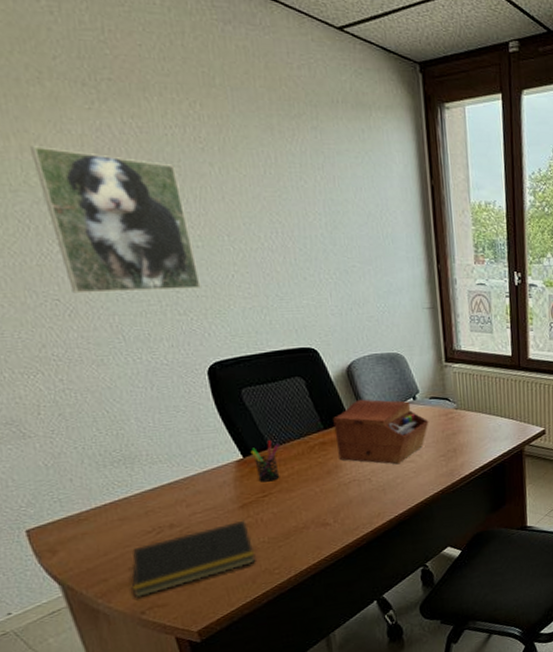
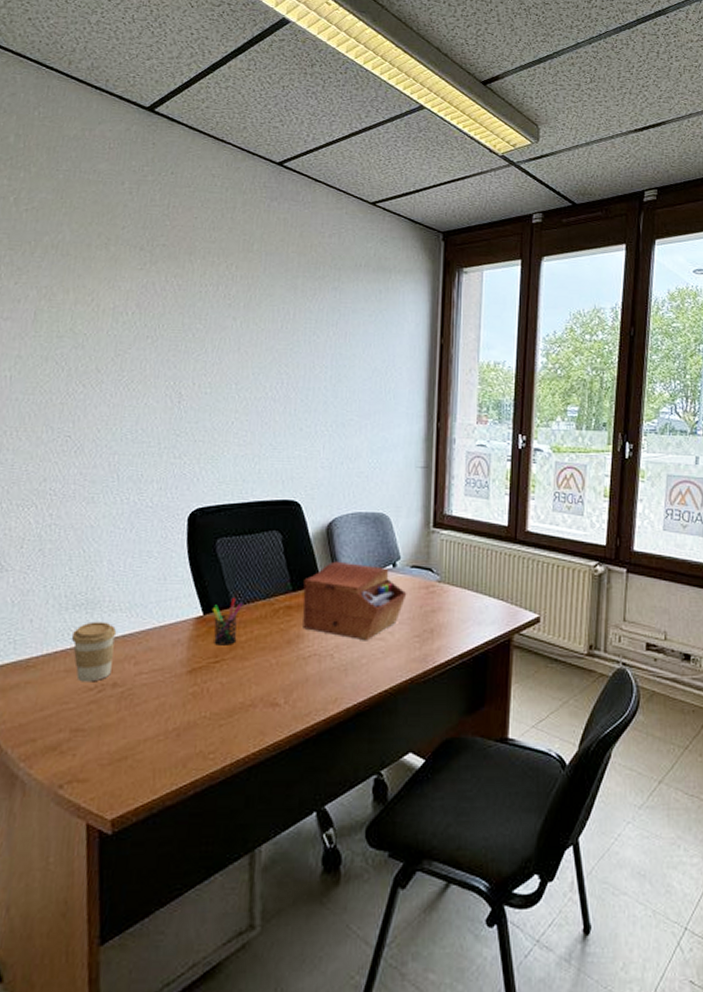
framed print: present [29,146,201,294] -> none [83,299,202,433]
coffee cup: none [116,473,165,527] -> present [71,622,117,682]
notepad: present [131,520,256,598] -> none [57,687,193,768]

